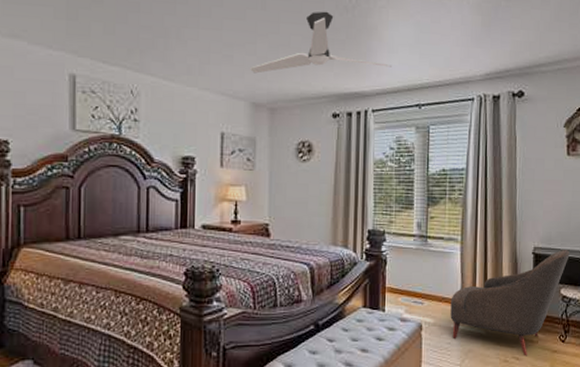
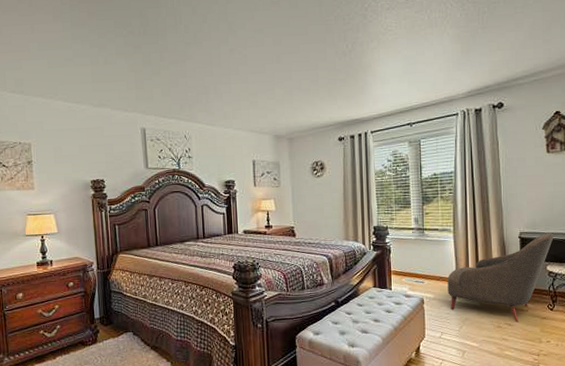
ceiling fan: present [250,11,391,74] -> none [271,58,385,113]

